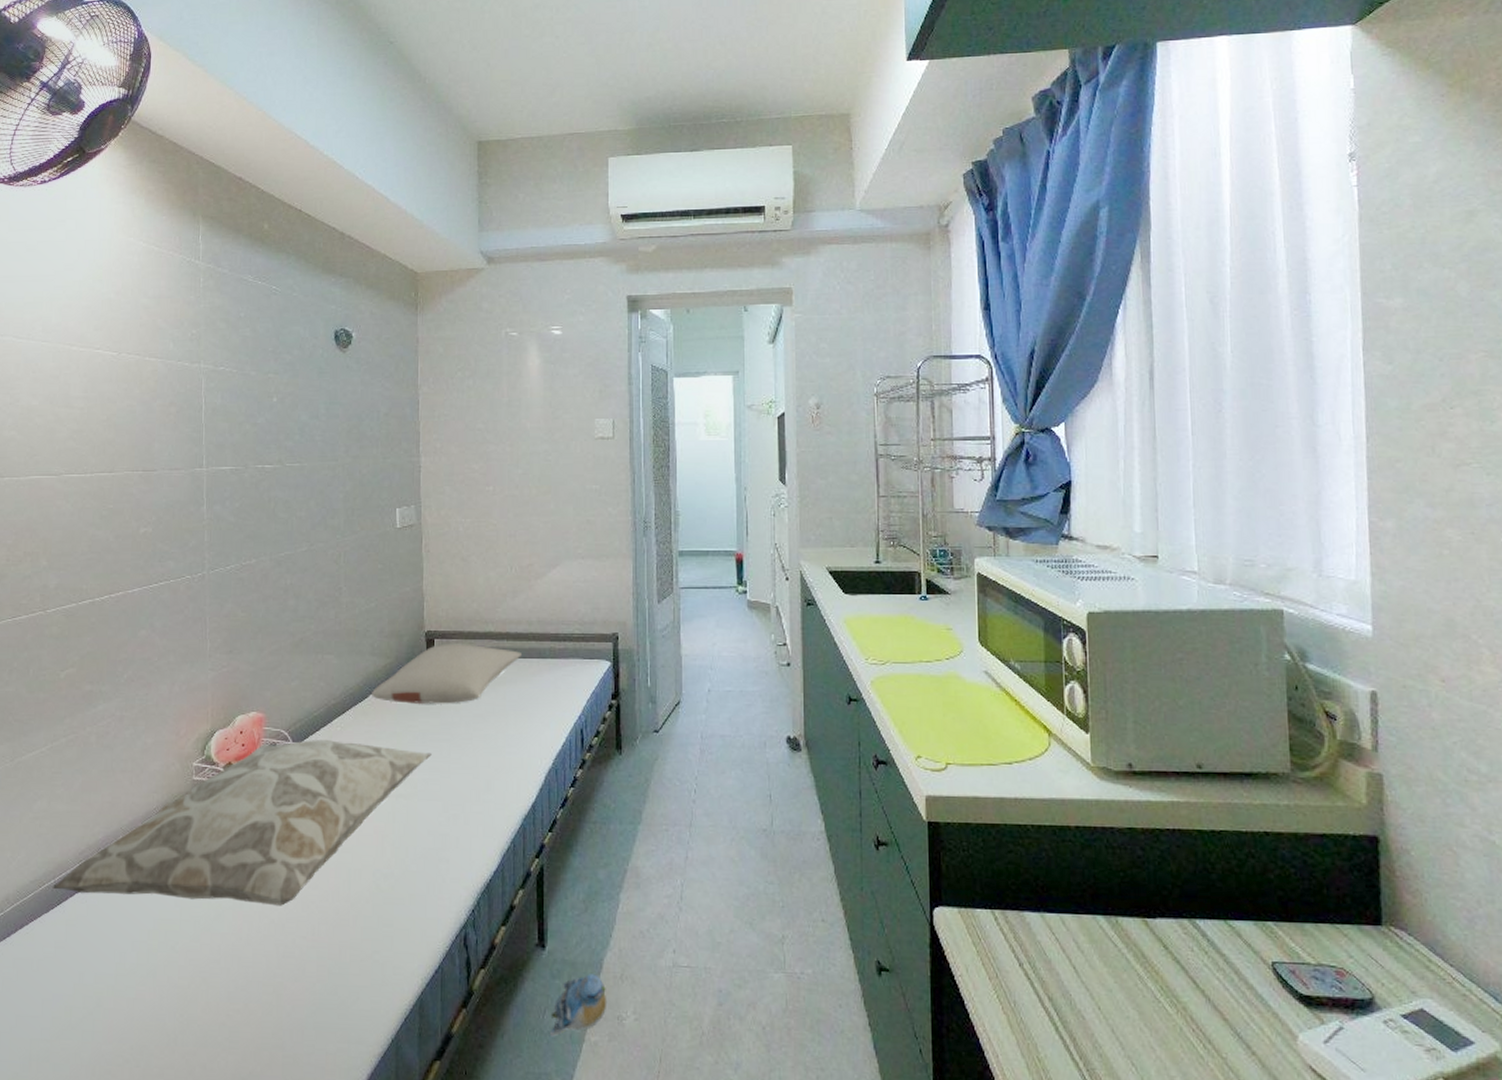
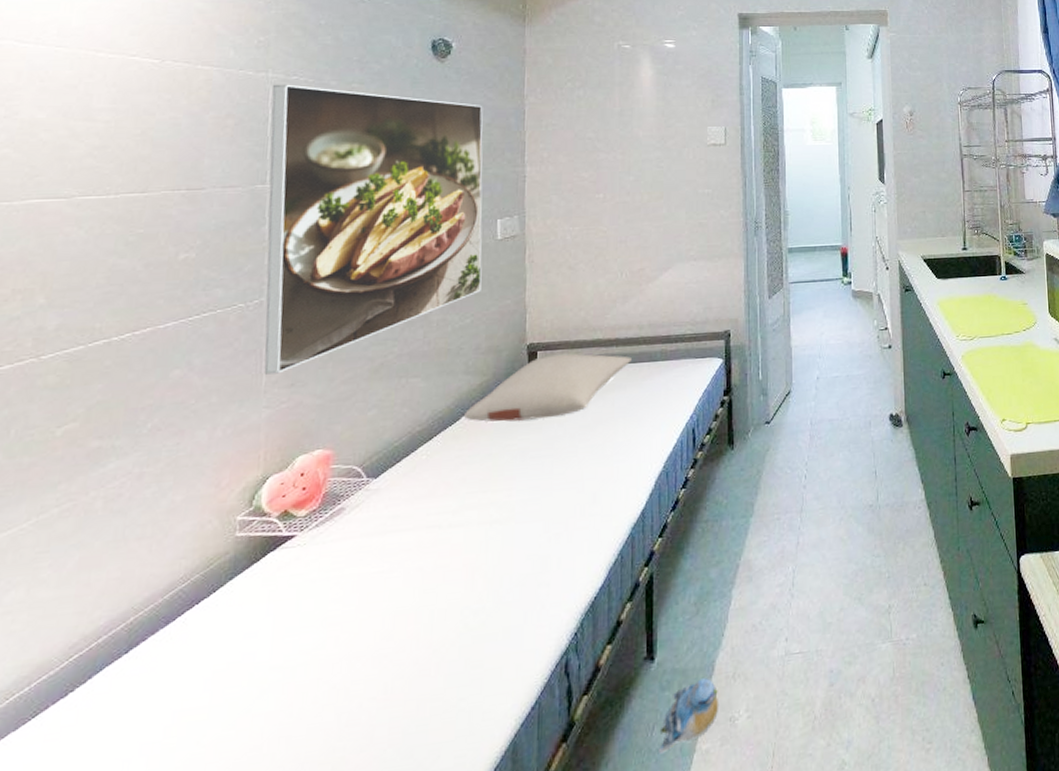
decorative pillow: present [52,740,432,906] -> none [25,470,532,700]
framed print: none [204,374,384,641] -> present [264,84,483,375]

